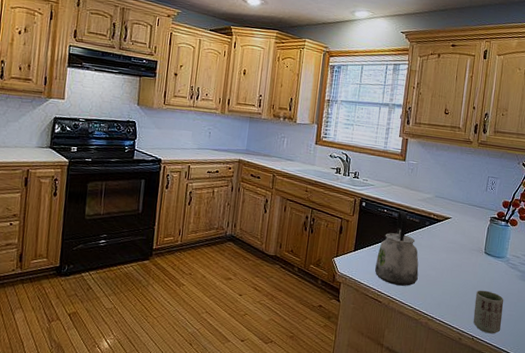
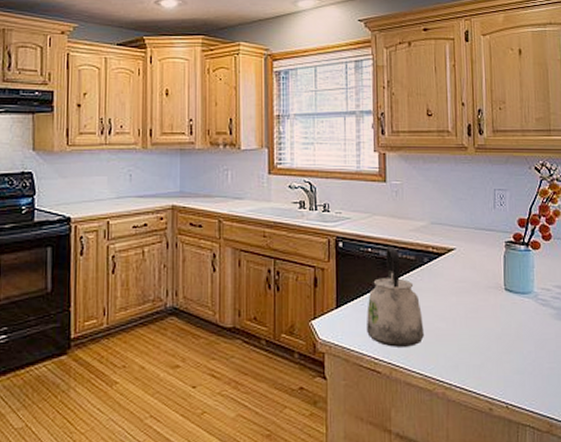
cup: present [473,290,504,334] -> none [502,339,542,398]

